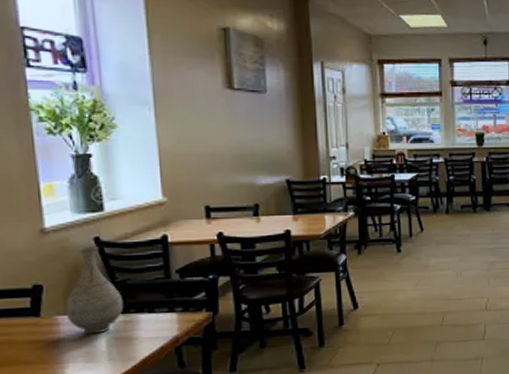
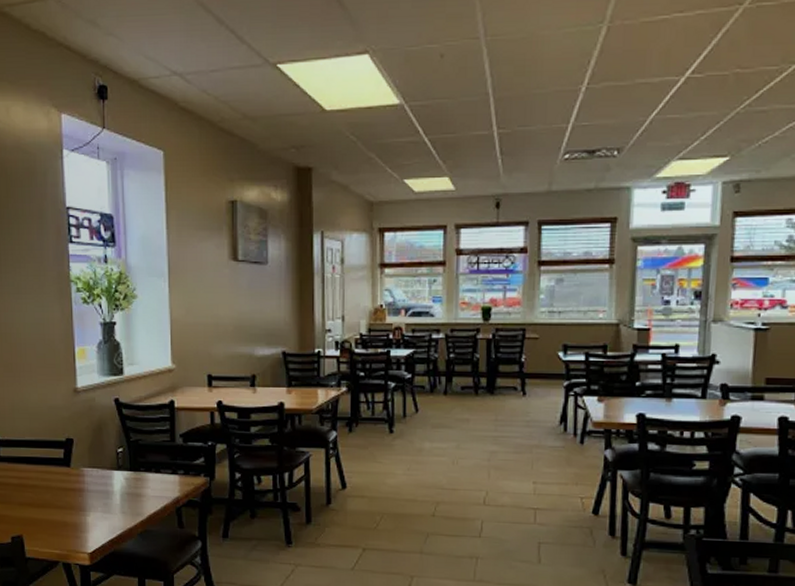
vase: present [65,246,124,335] -> none [90,406,136,488]

